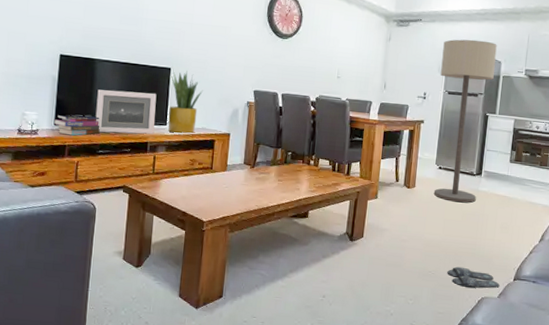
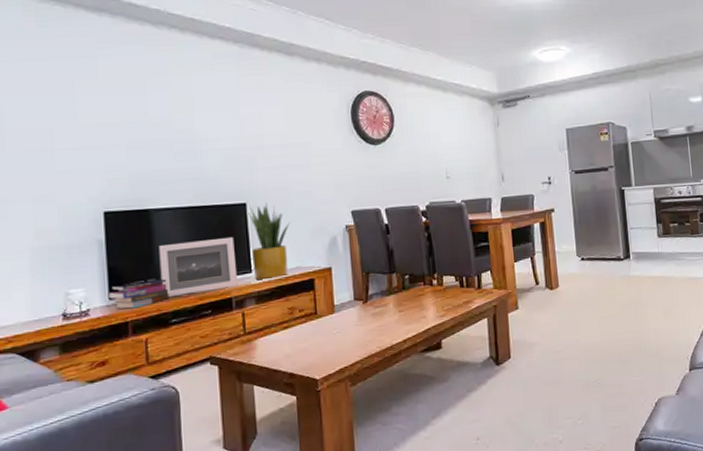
floor lamp: present [433,39,497,203] -> none [559,107,630,296]
slippers: present [447,266,500,288] -> none [614,368,676,391]

